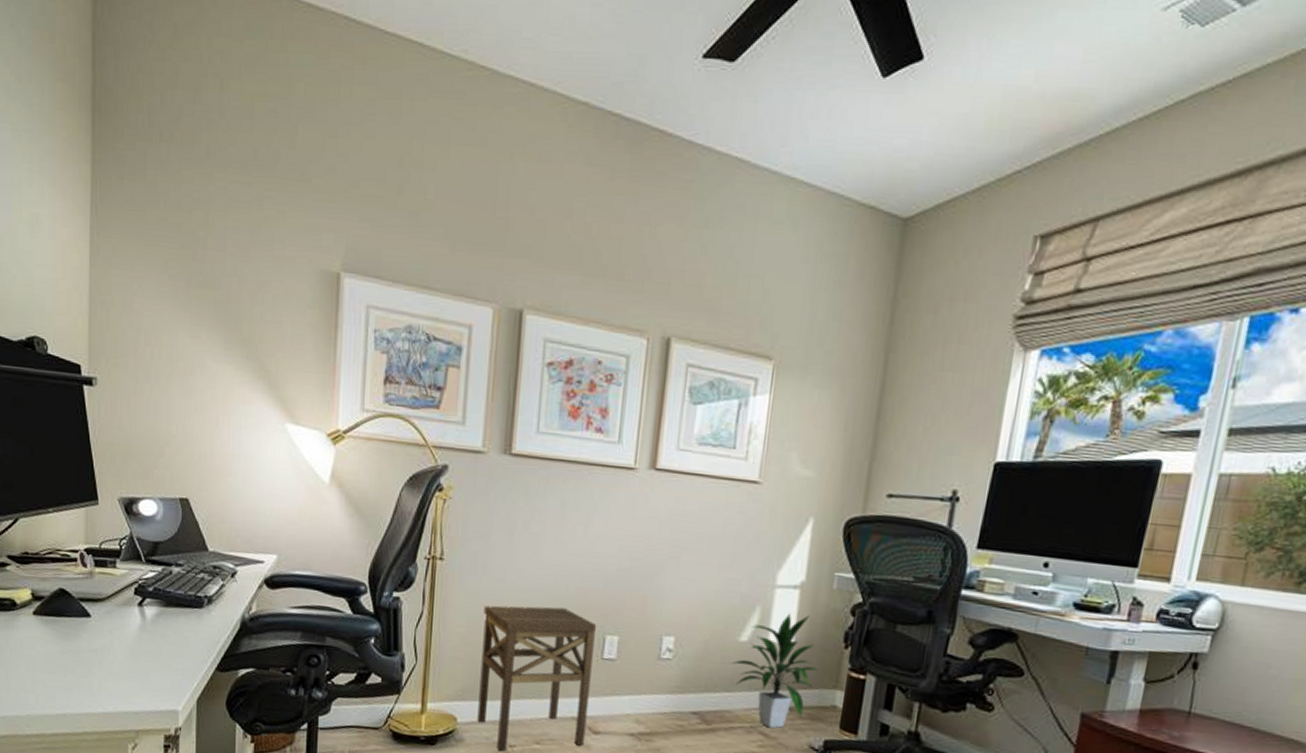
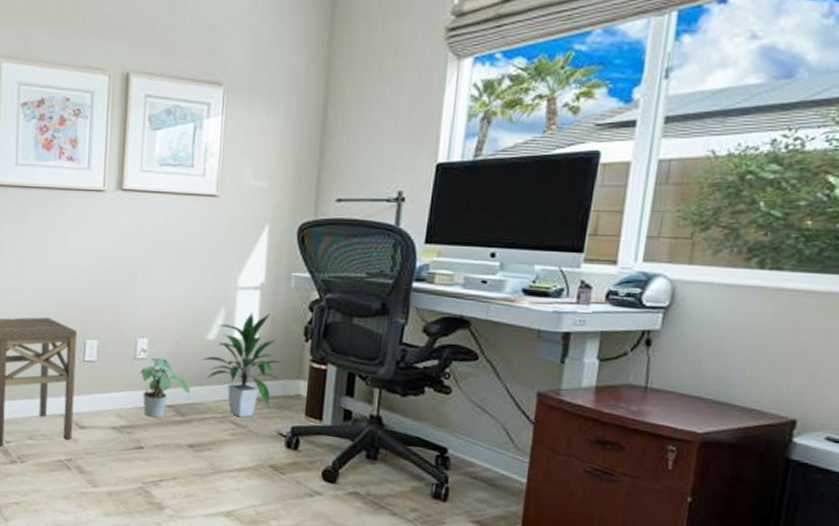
potted plant: none [663,658,718,725] -> present [140,357,190,418]

